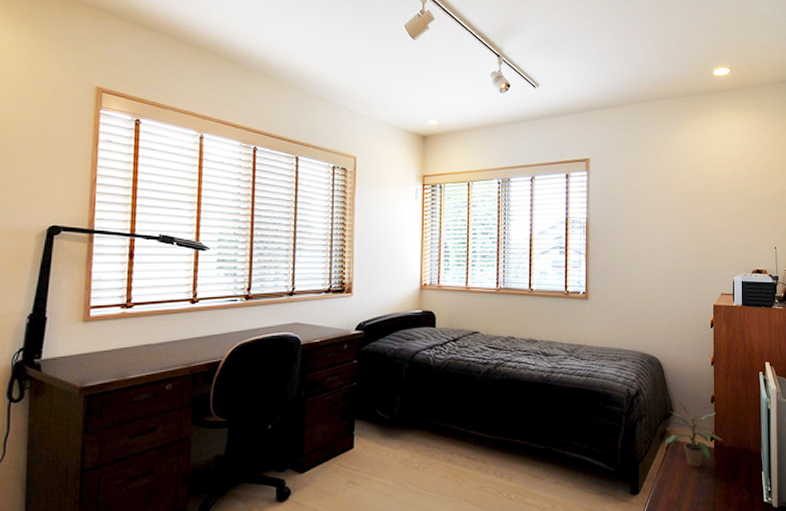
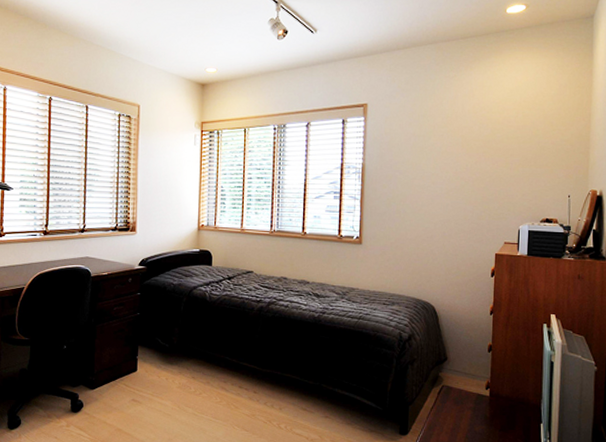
potted plant: present [666,400,723,467] -> none [437,347,500,414]

